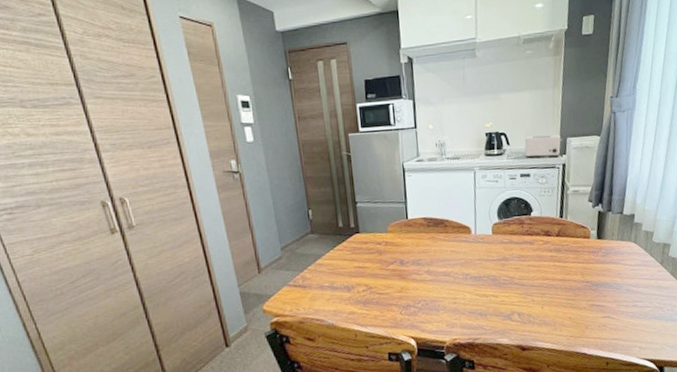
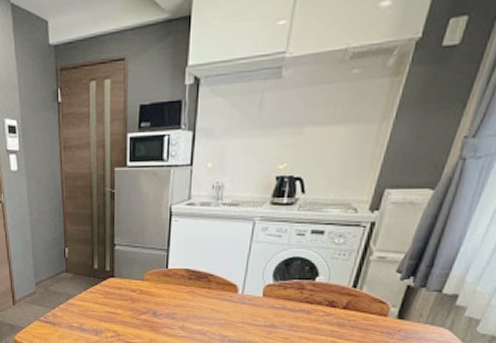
toaster: present [524,134,562,158] -> none [321,182,378,214]

